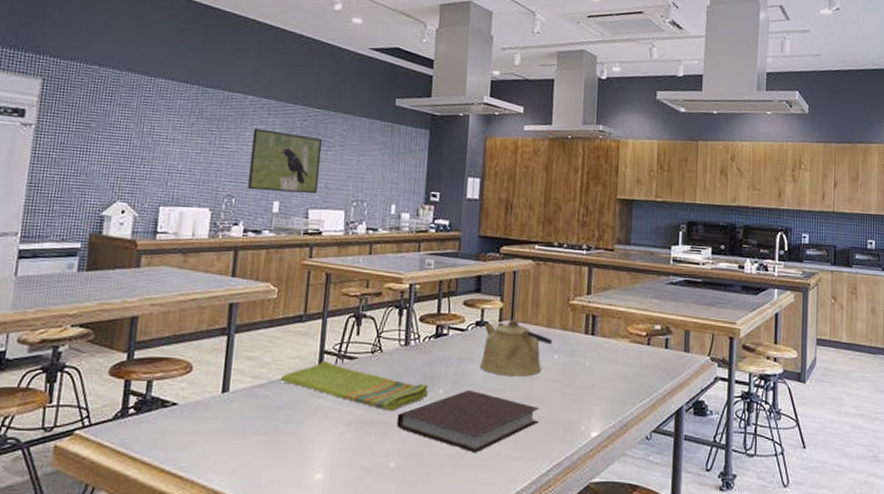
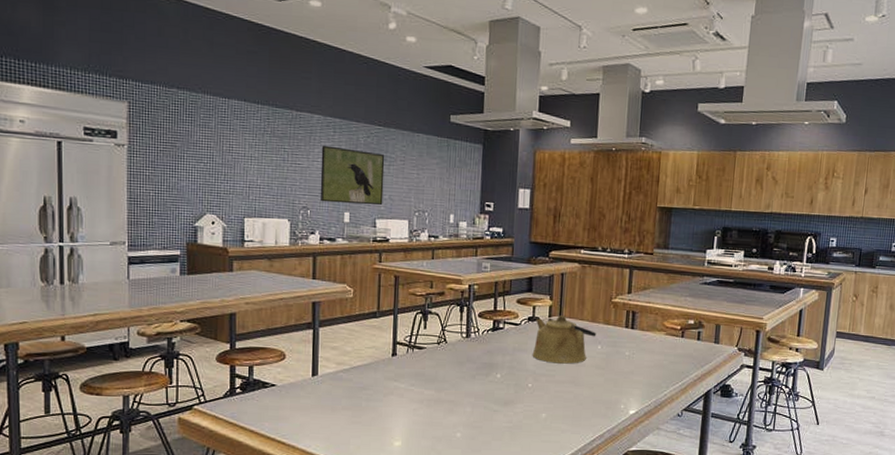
dish towel: present [281,360,429,411] -> none [361,350,488,392]
notebook: present [397,390,540,453] -> none [461,375,585,427]

